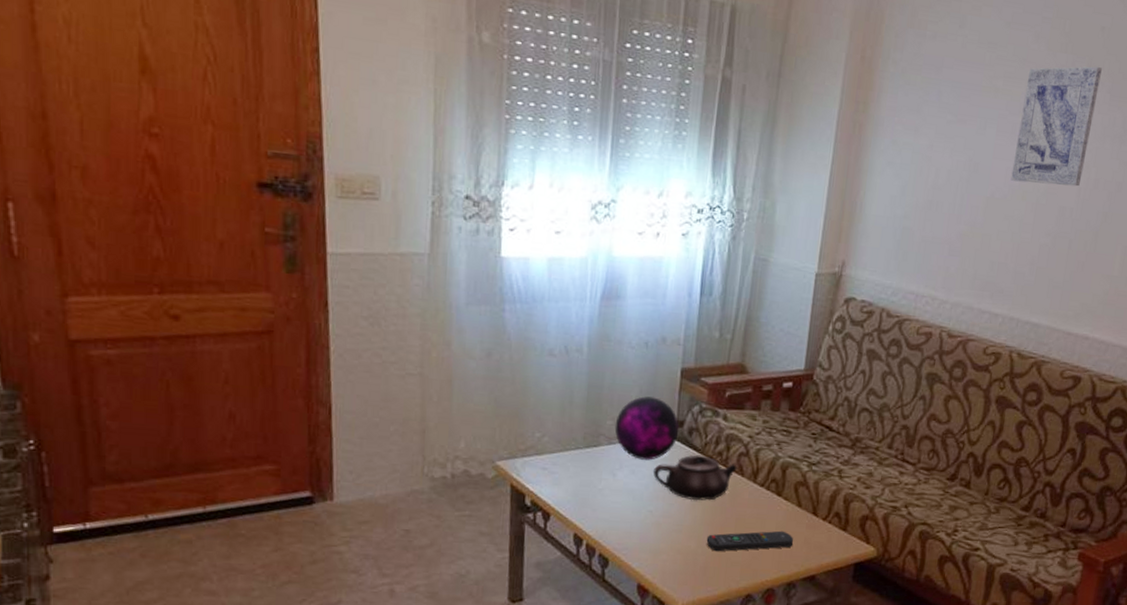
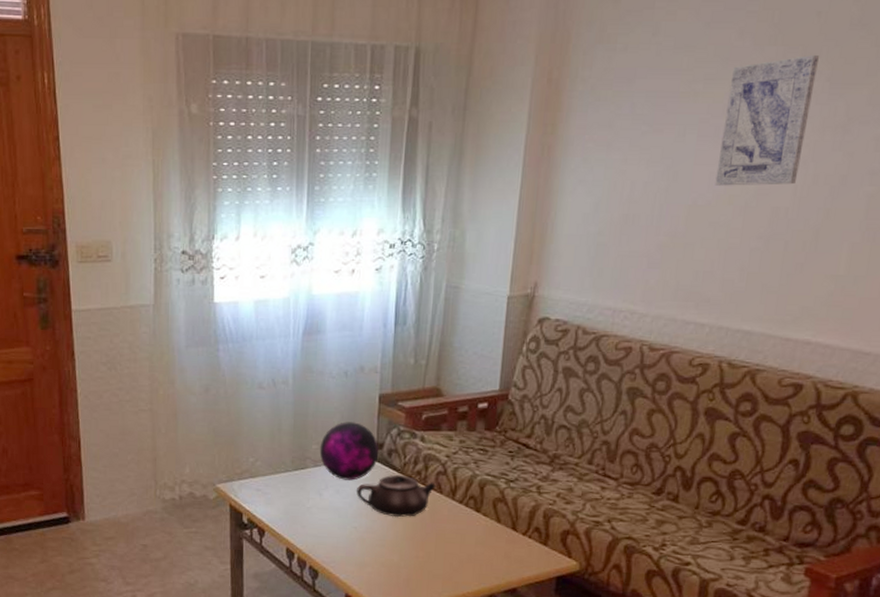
remote control: present [706,530,794,552] -> none [408,545,494,565]

